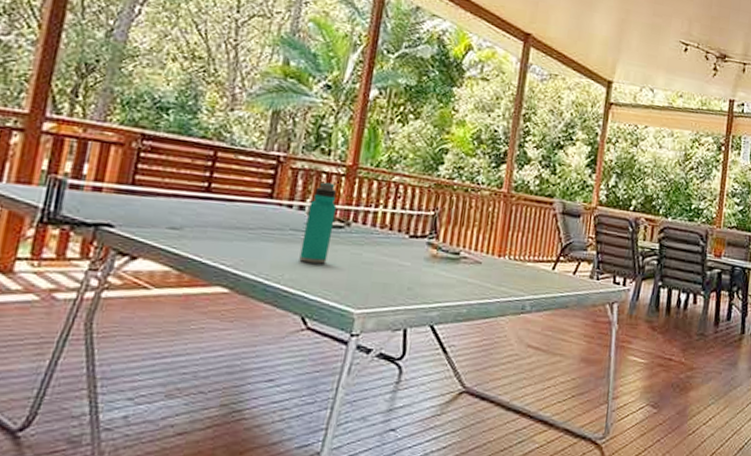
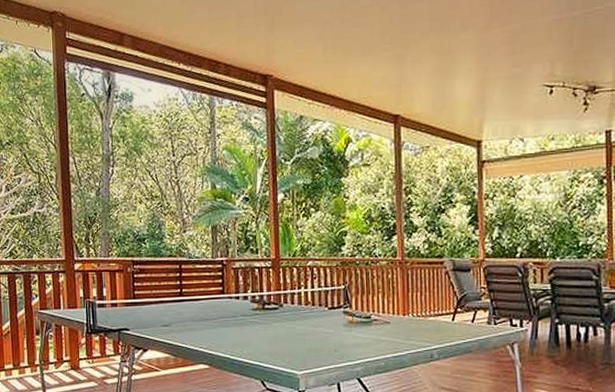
water bottle: present [299,182,338,264] -> none [250,275,271,339]

